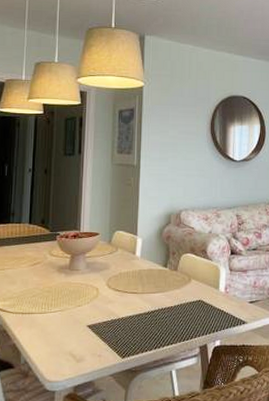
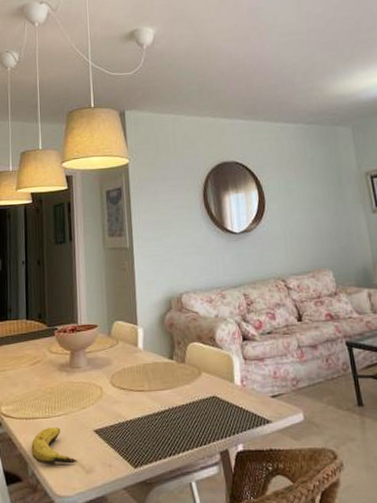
banana: none [25,321,70,354] -> present [31,426,79,464]

